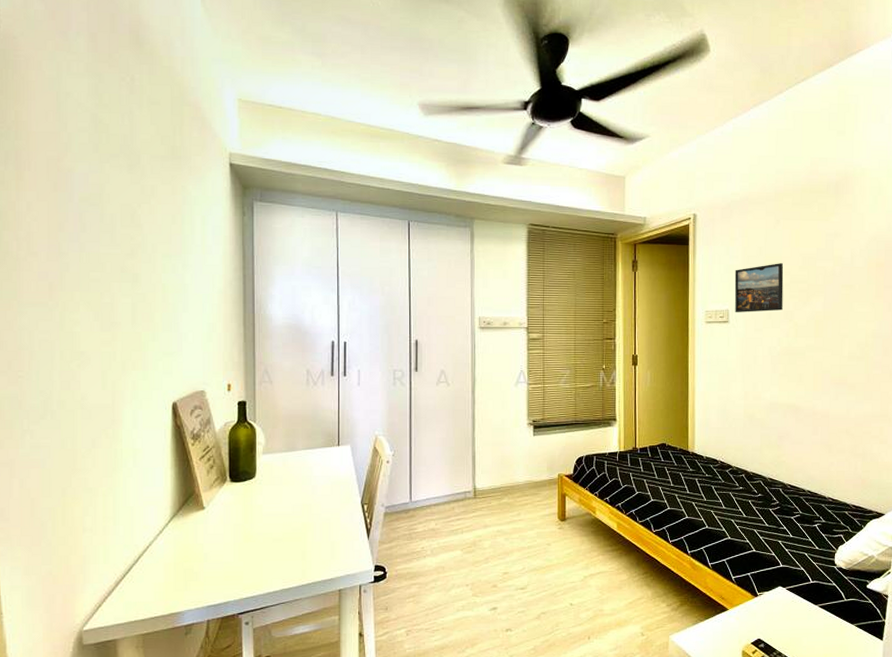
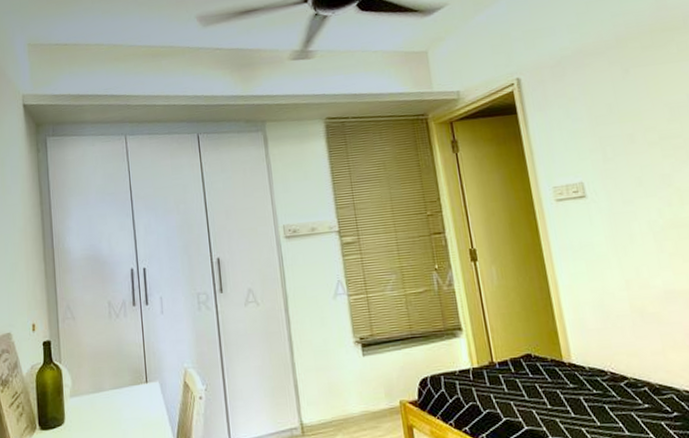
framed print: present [734,263,784,312] -> none [582,118,656,184]

